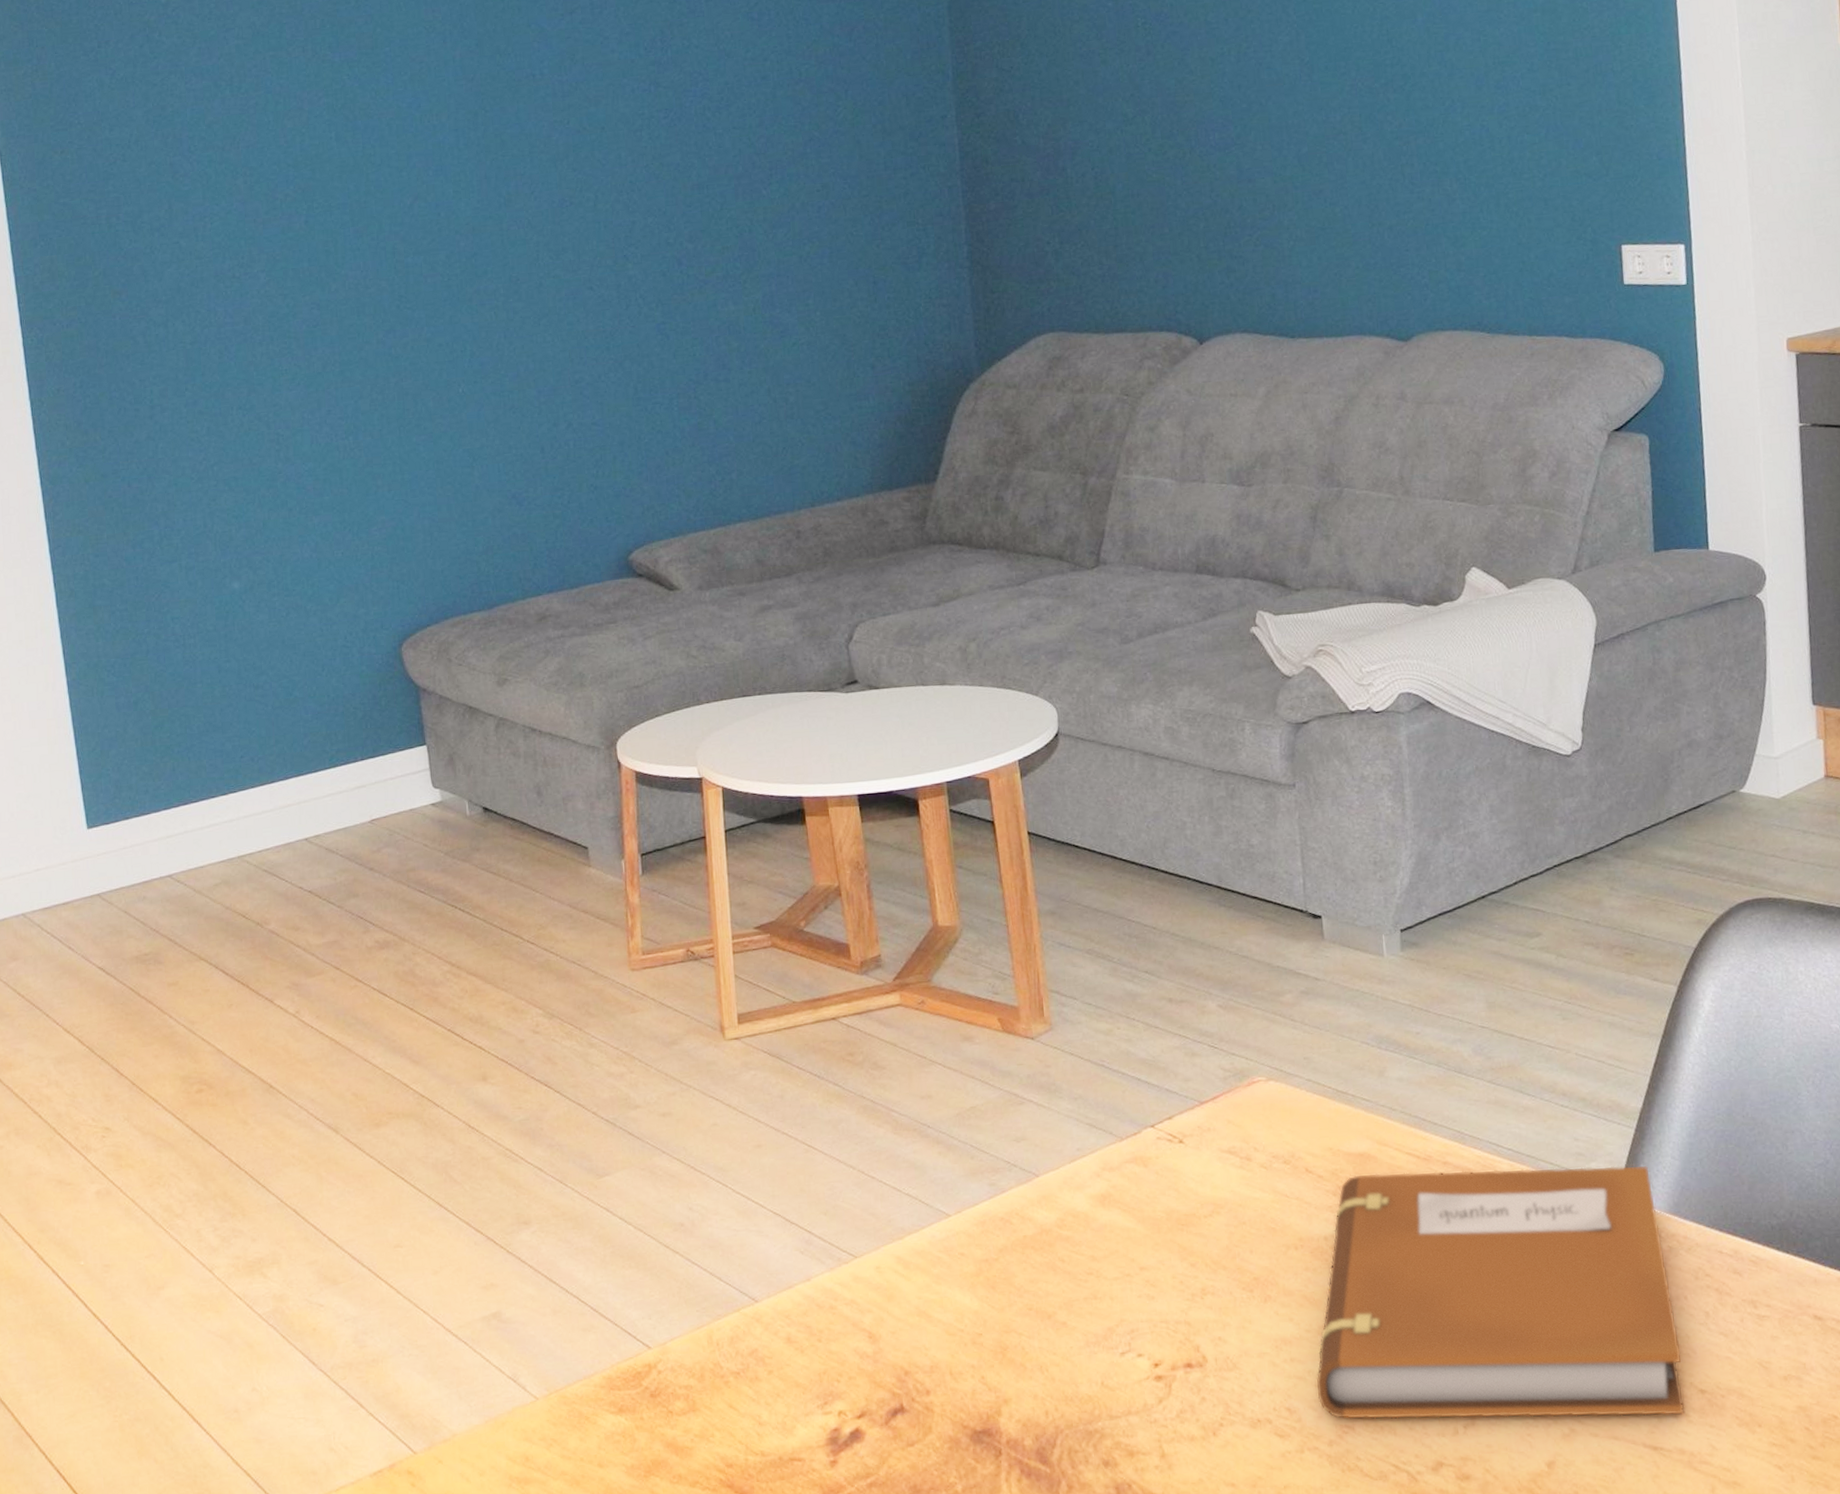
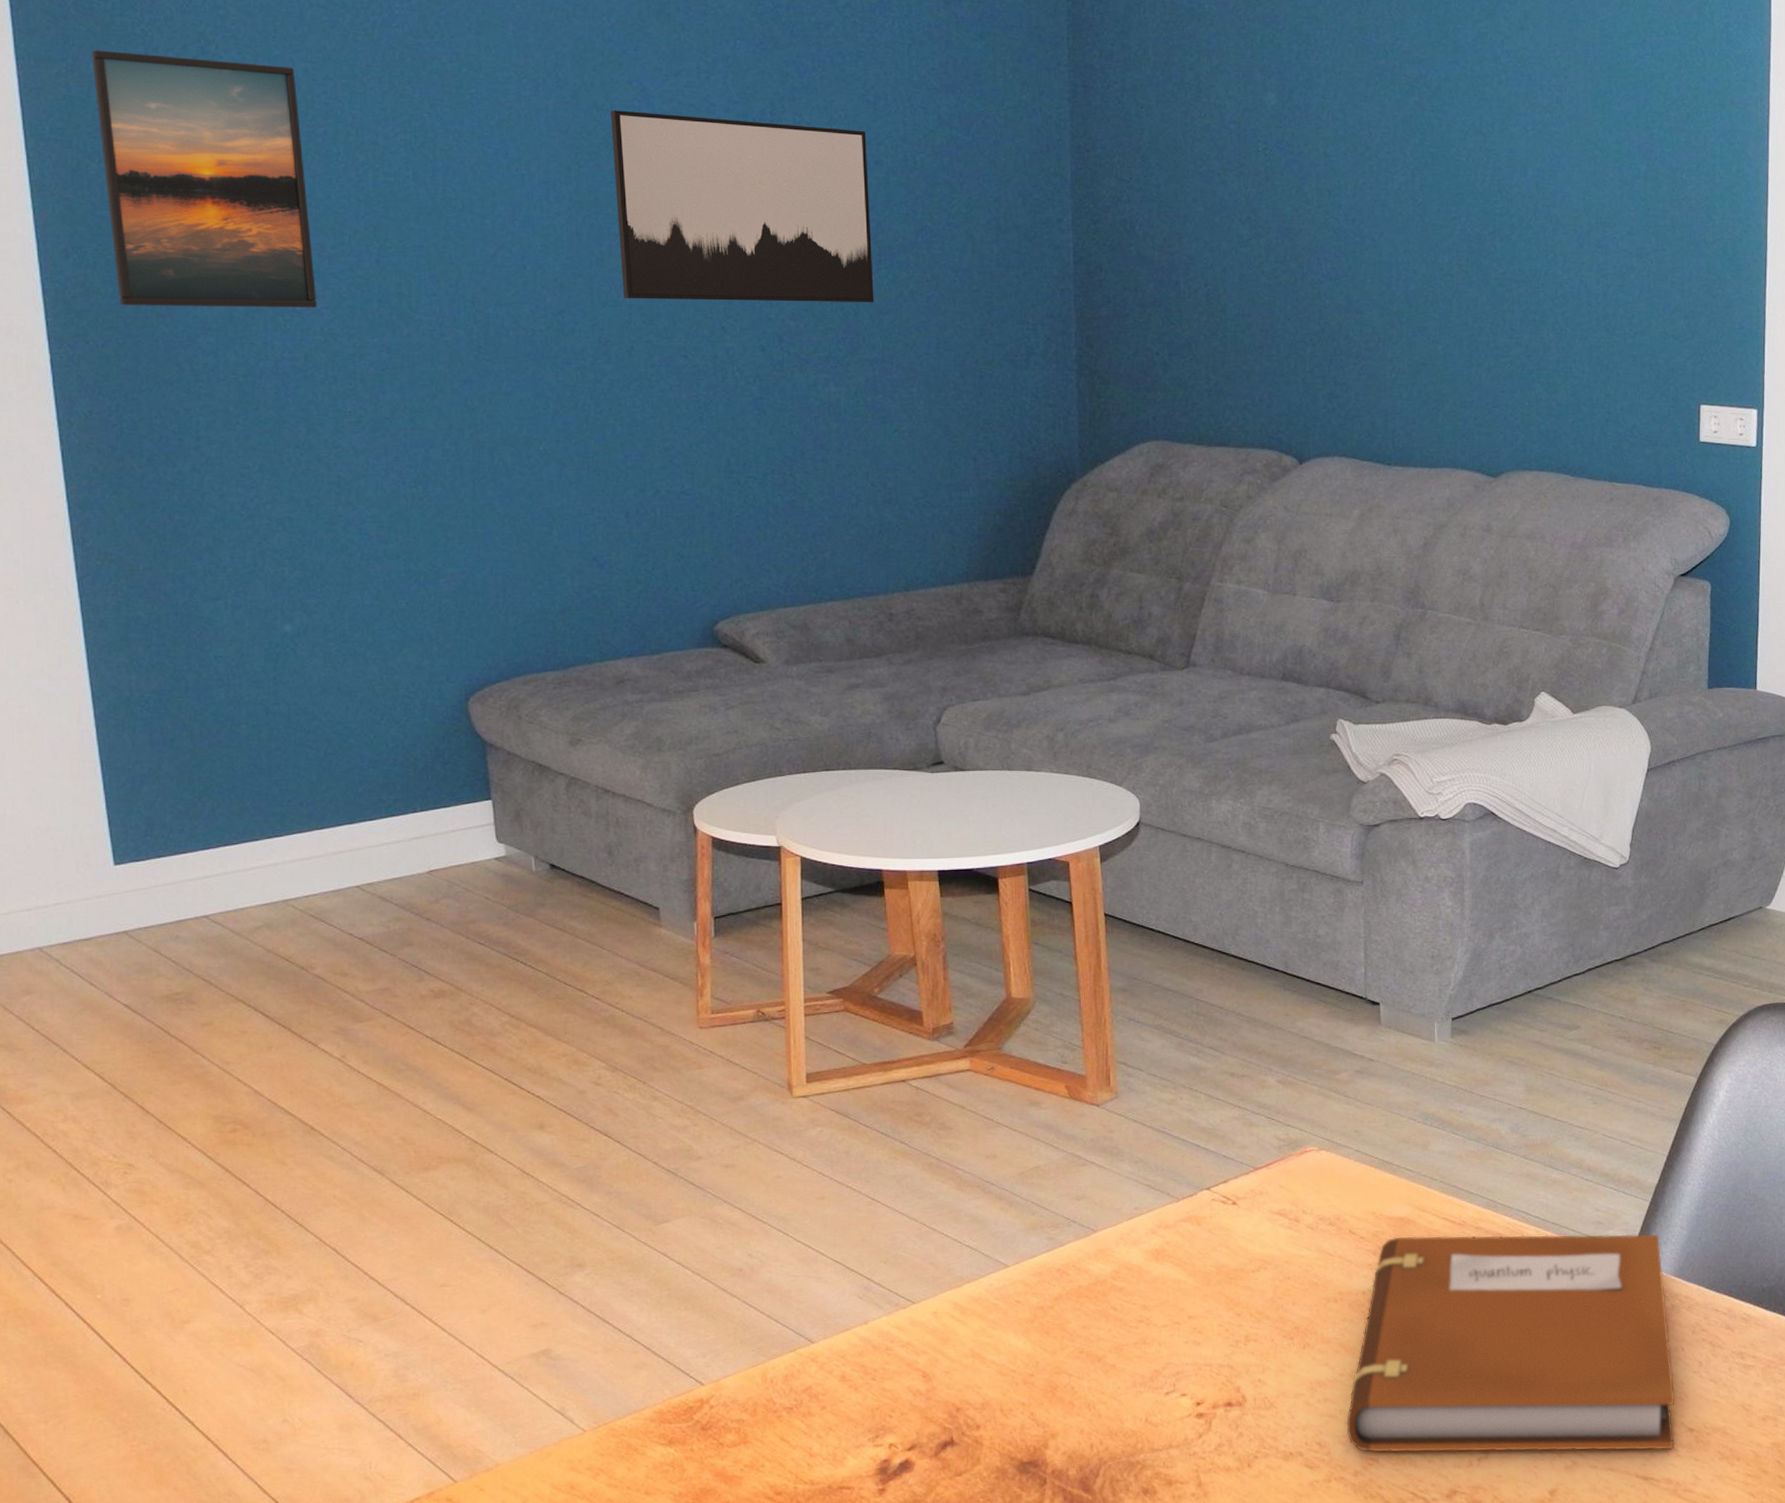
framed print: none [53,45,253,287] -> present [91,50,317,308]
wall art: none [511,47,768,237] -> present [610,110,874,303]

